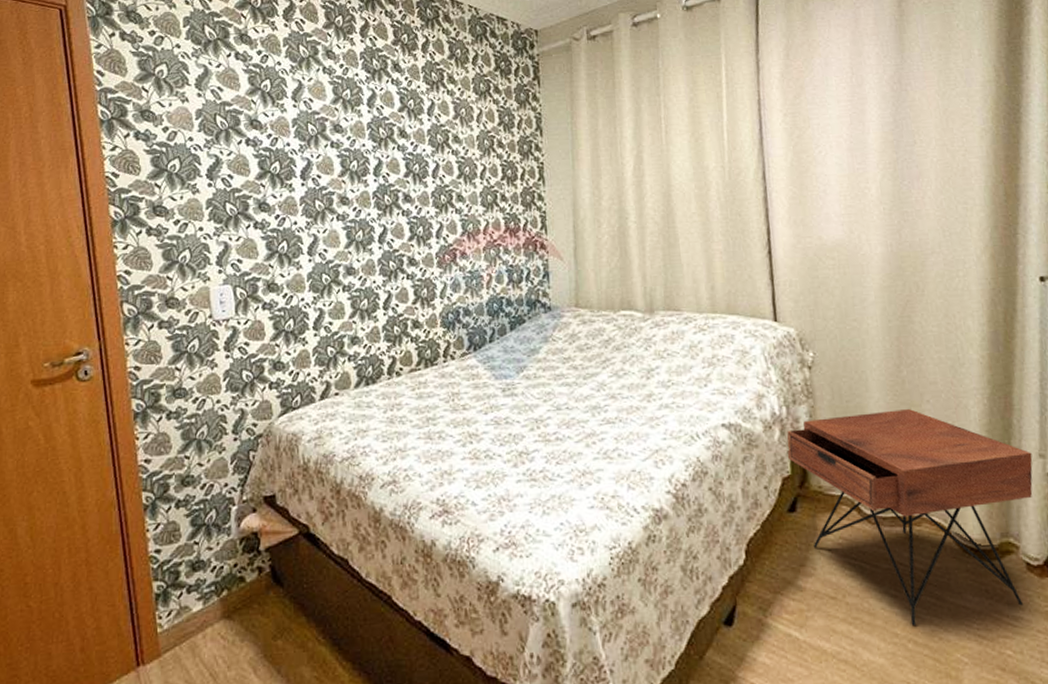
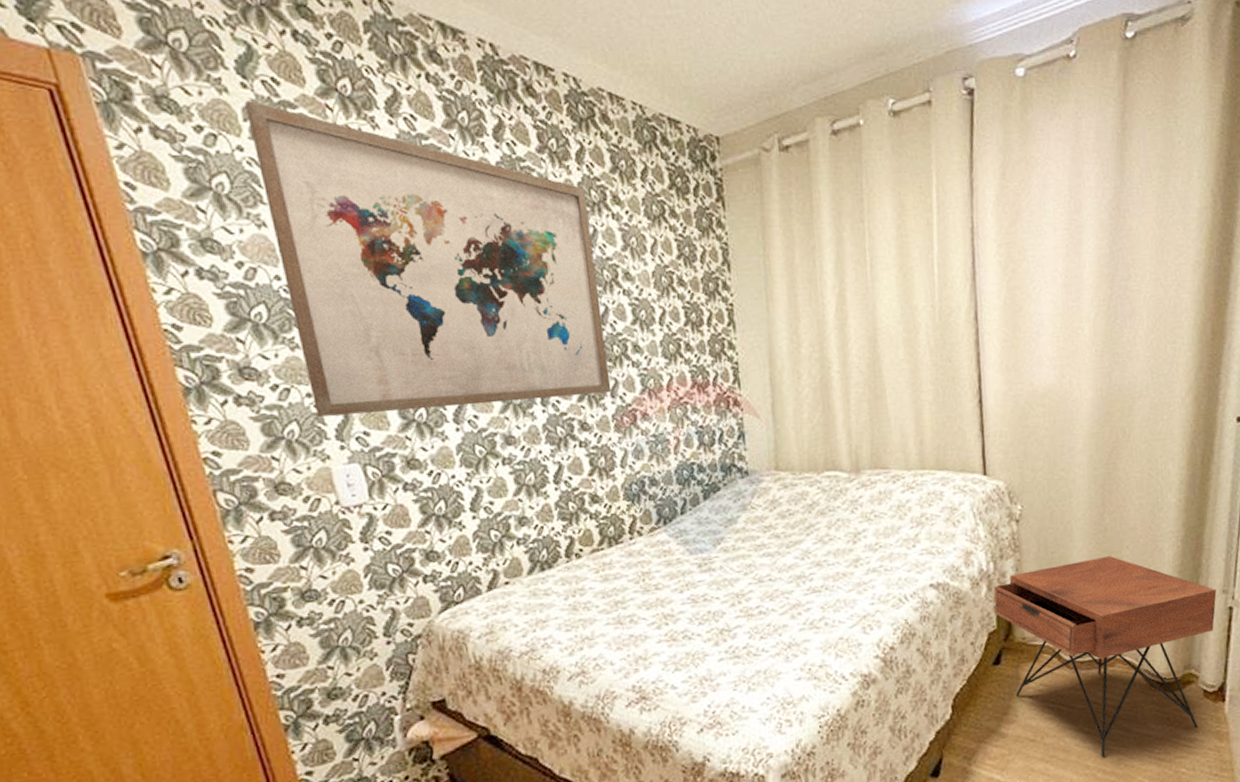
wall art: none [186,12,437,246] -> present [245,99,612,417]

